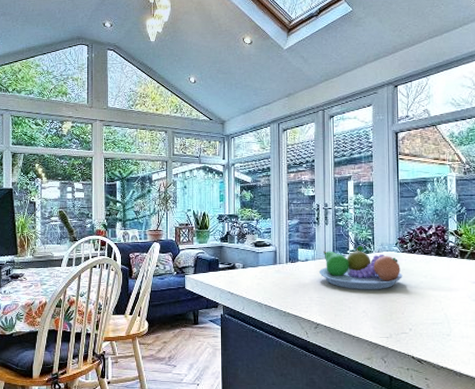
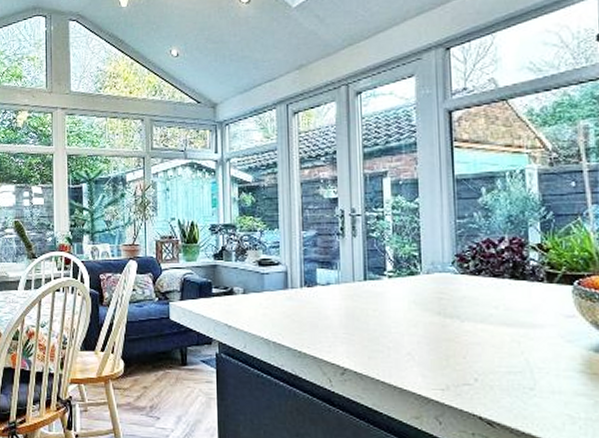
fruit bowl: present [319,245,403,290] -> none [346,264,463,325]

